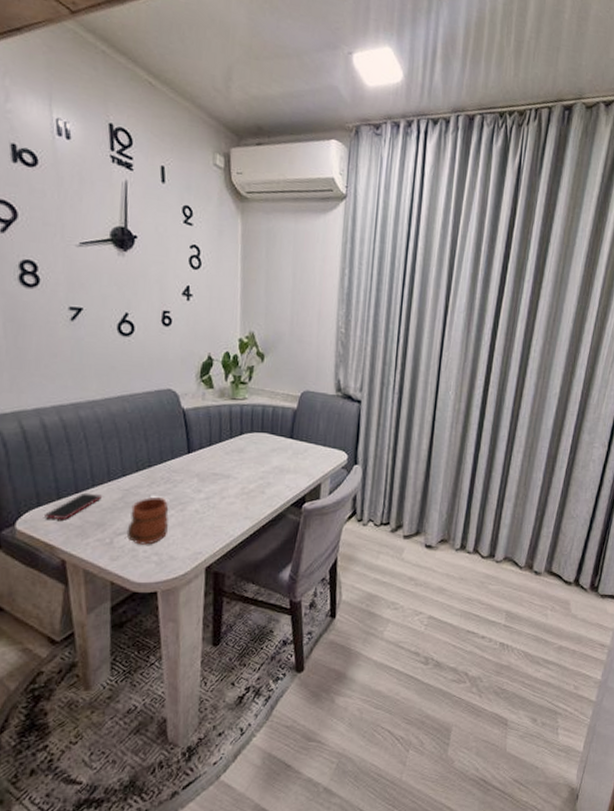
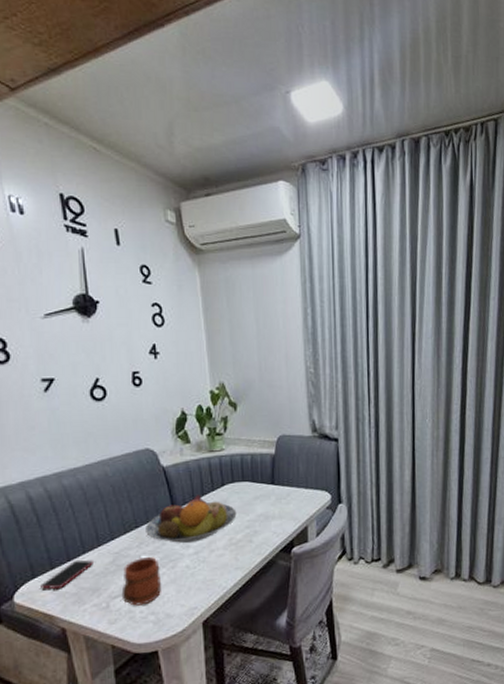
fruit bowl: none [158,441,252,487] -> present [146,495,237,543]

